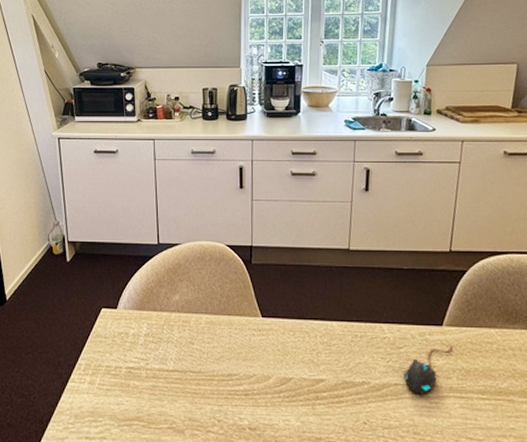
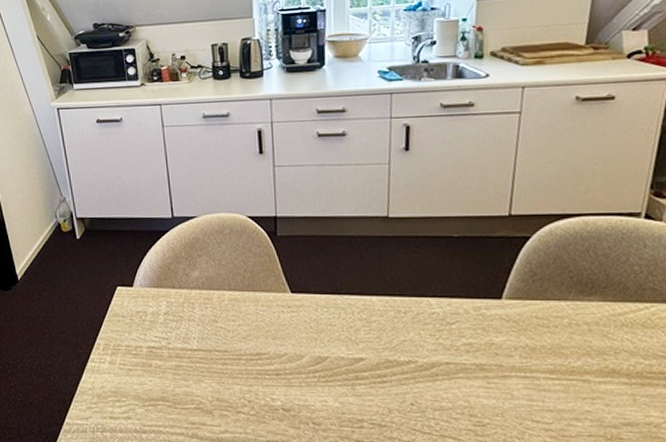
mouse: present [403,344,452,395] -> none [456,319,514,374]

